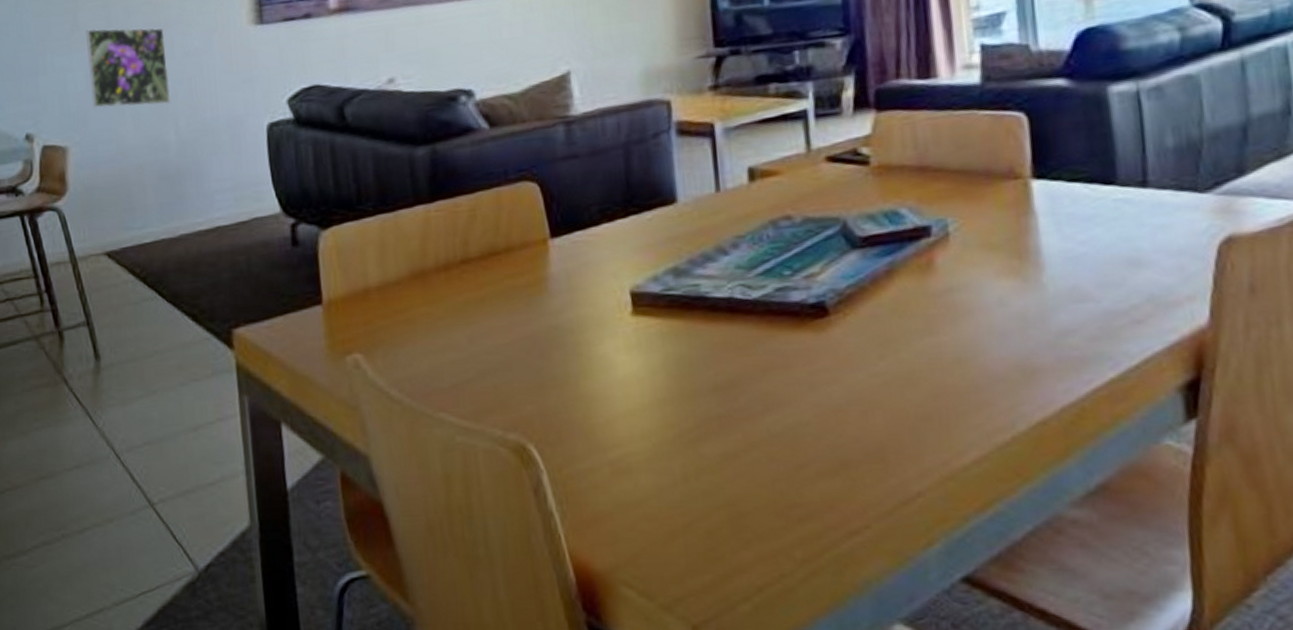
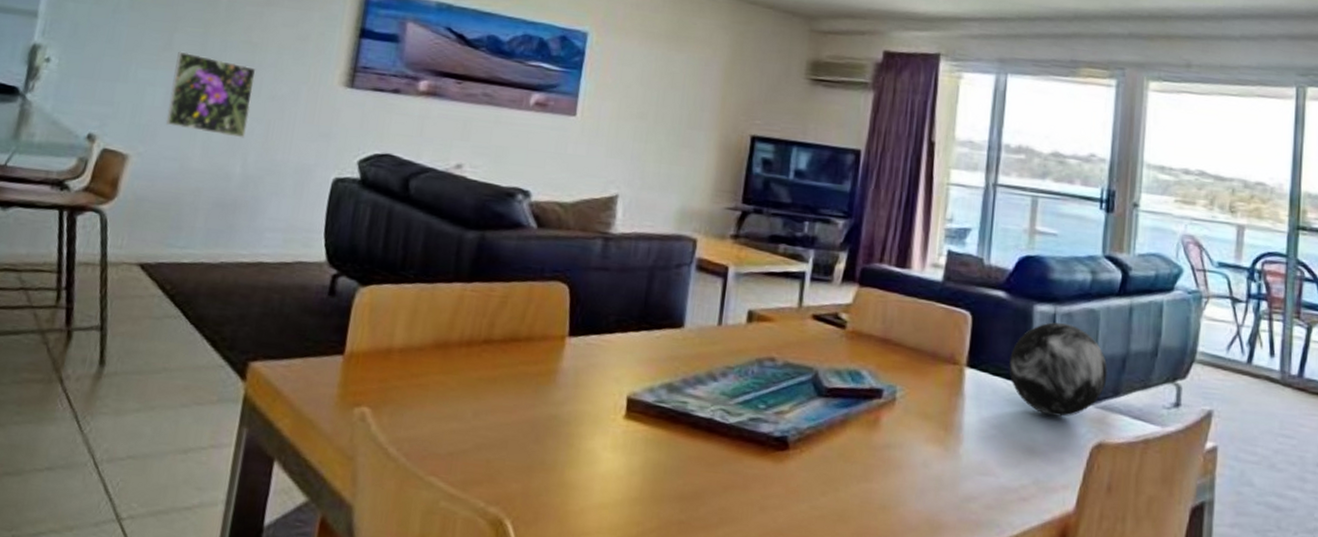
decorative orb: none [1087,99,1225,216] -> present [1009,322,1108,417]

